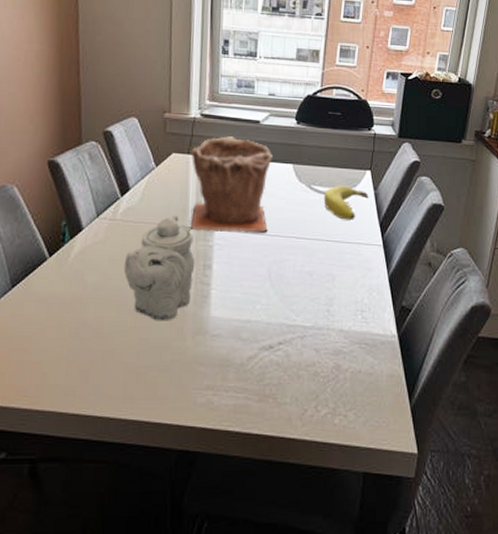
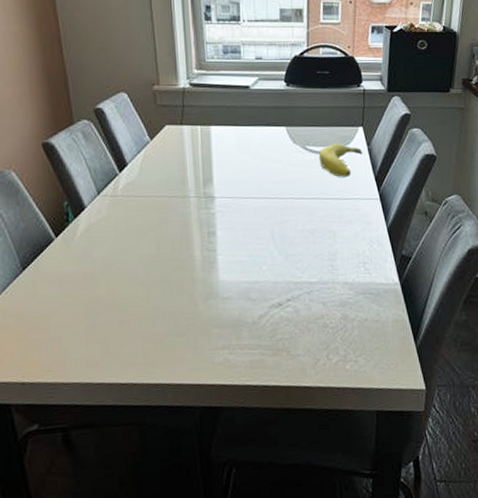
teapot: present [123,215,195,321] -> none [130,187,199,290]
plant pot: present [190,136,273,233] -> none [184,104,267,200]

